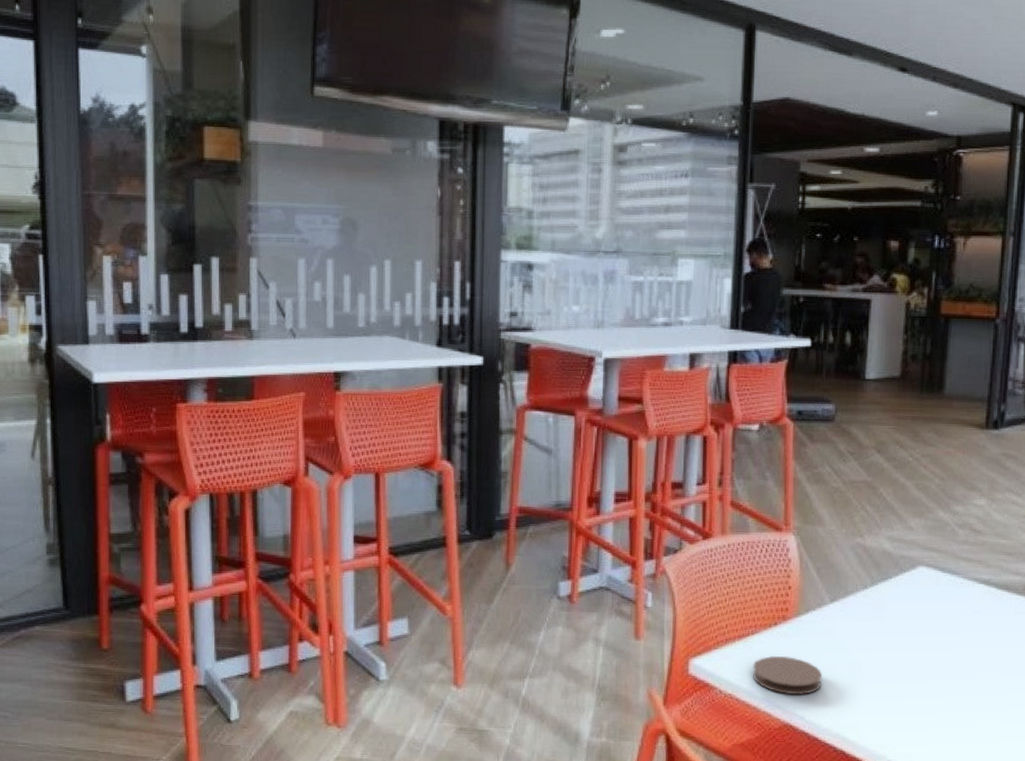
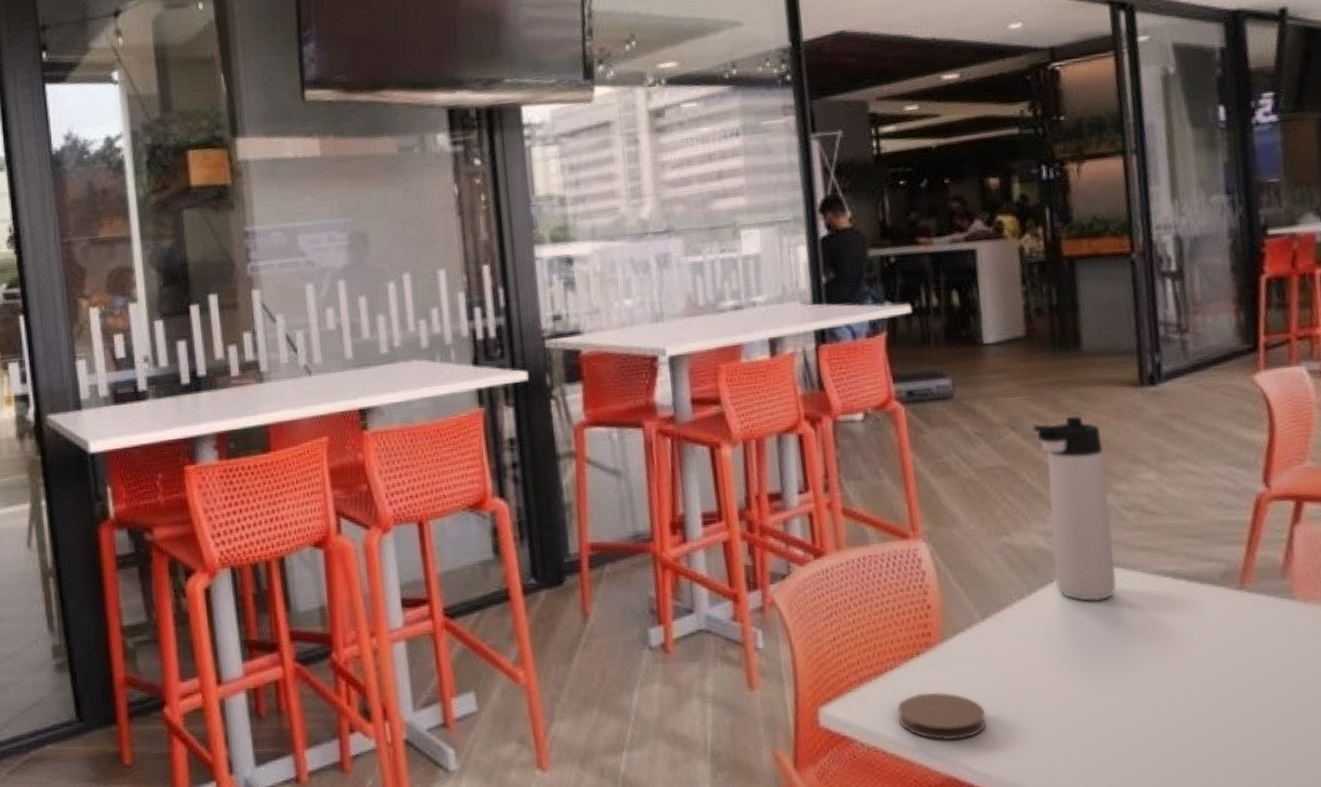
thermos bottle: none [893,446,948,598] -> present [1033,416,1117,602]

